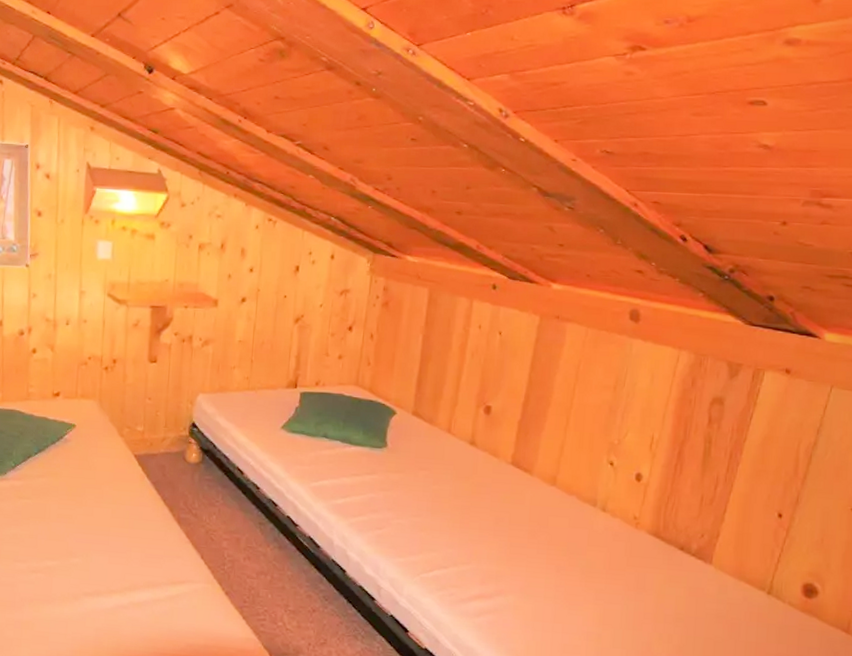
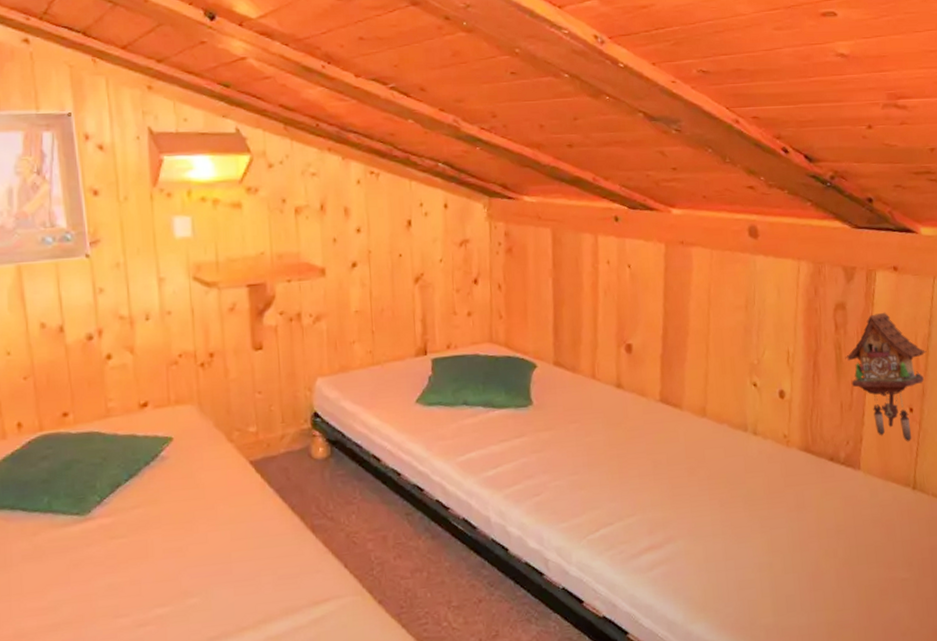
cuckoo clock: none [714,413,809,547] -> present [845,312,927,442]

